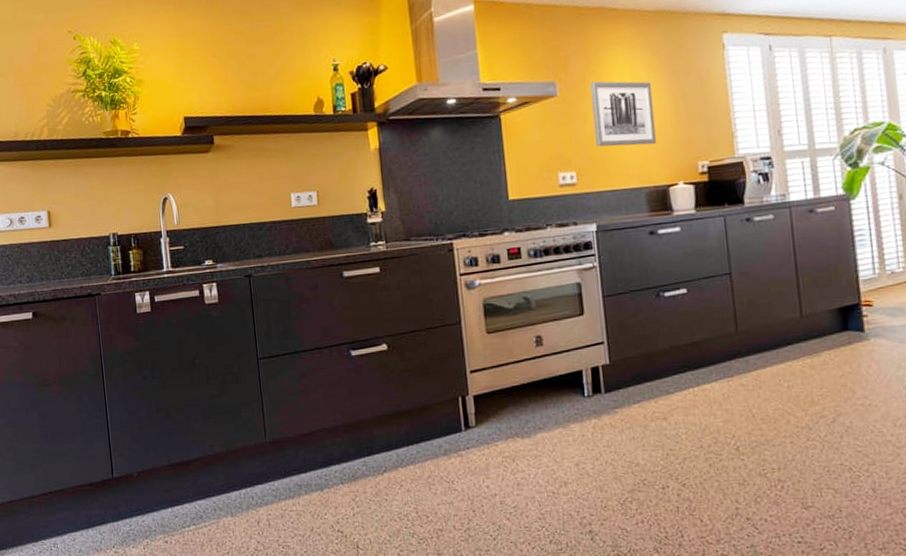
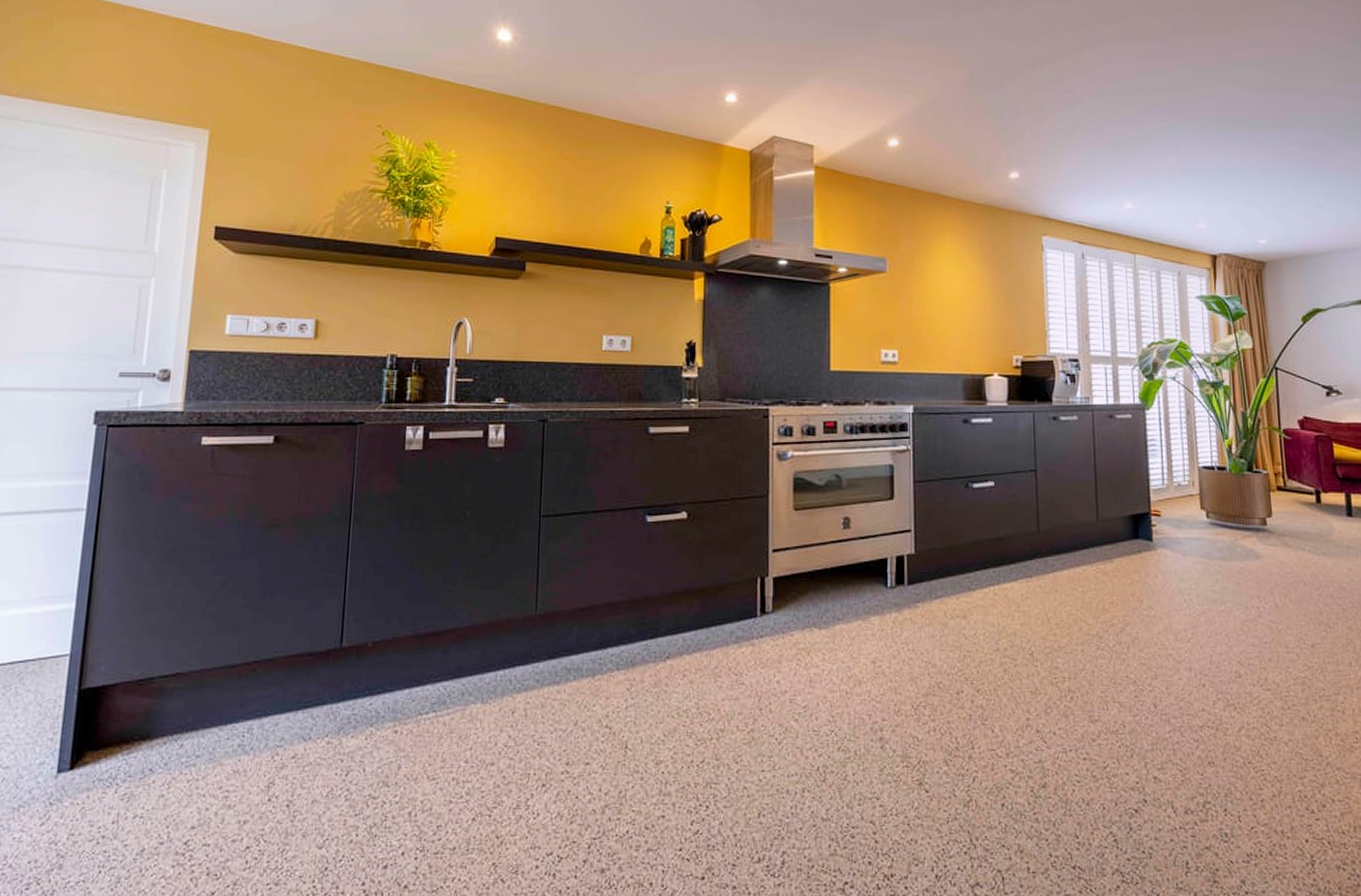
wall art: present [590,81,656,147] -> none [919,263,976,332]

